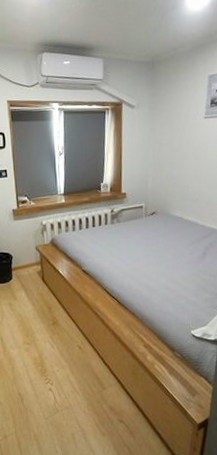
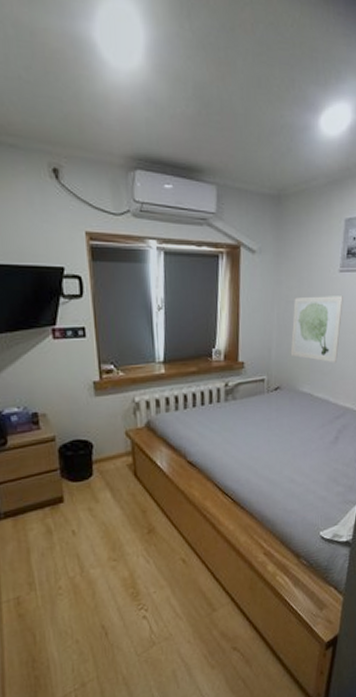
wall art: none [164,137,208,193] -> present [290,296,343,364]

